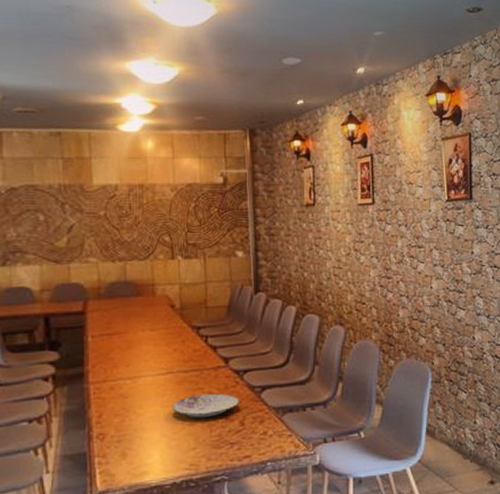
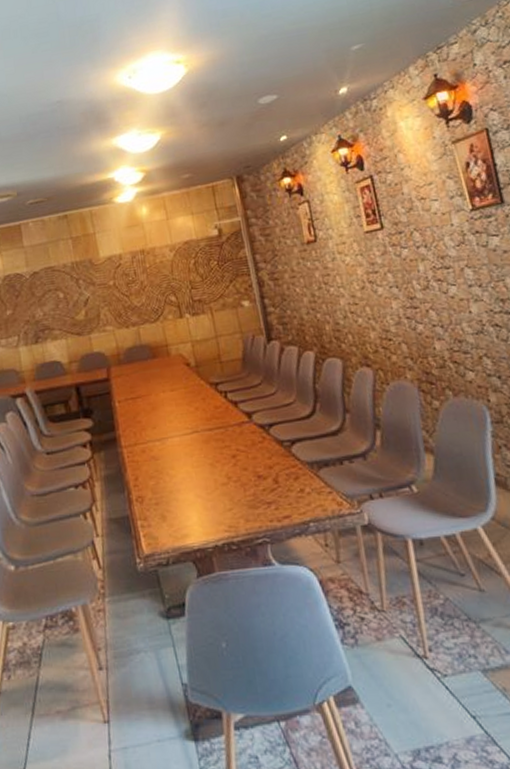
plate: present [172,394,239,418] -> none [202,450,269,477]

